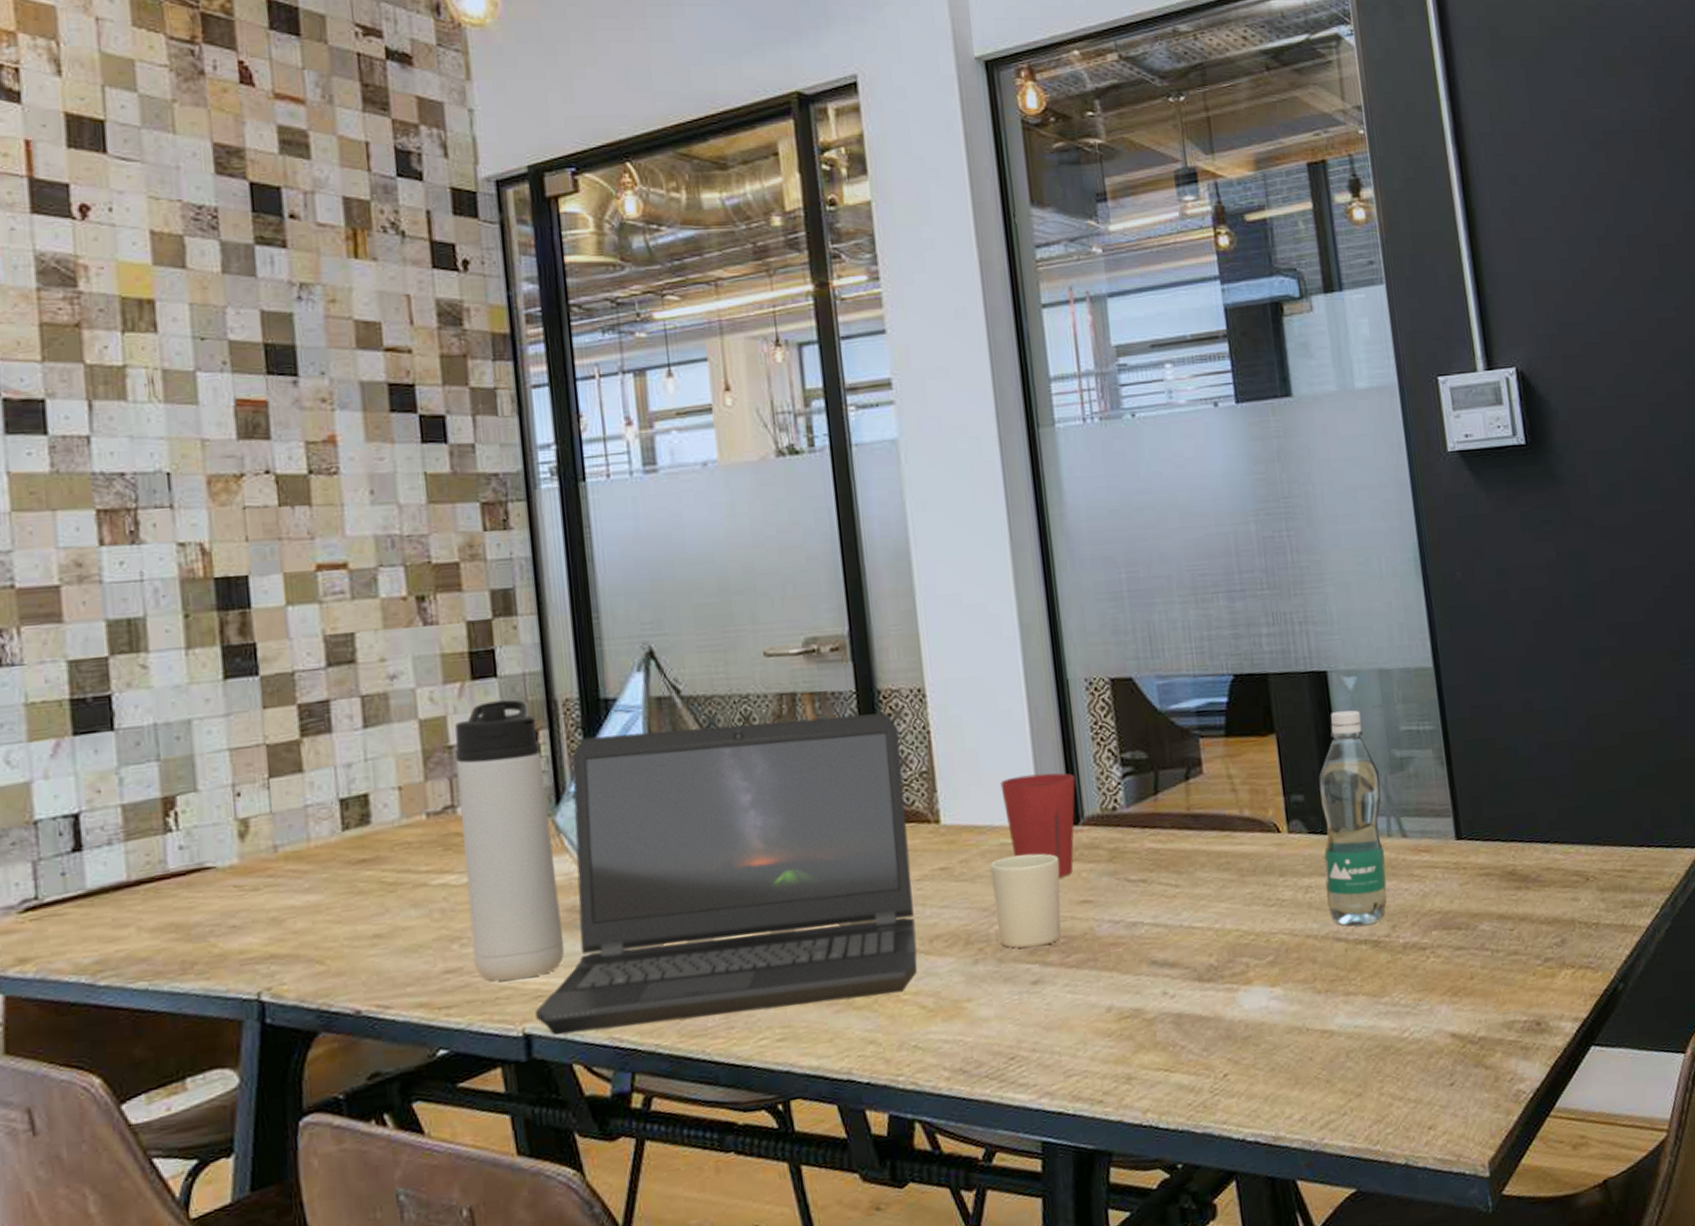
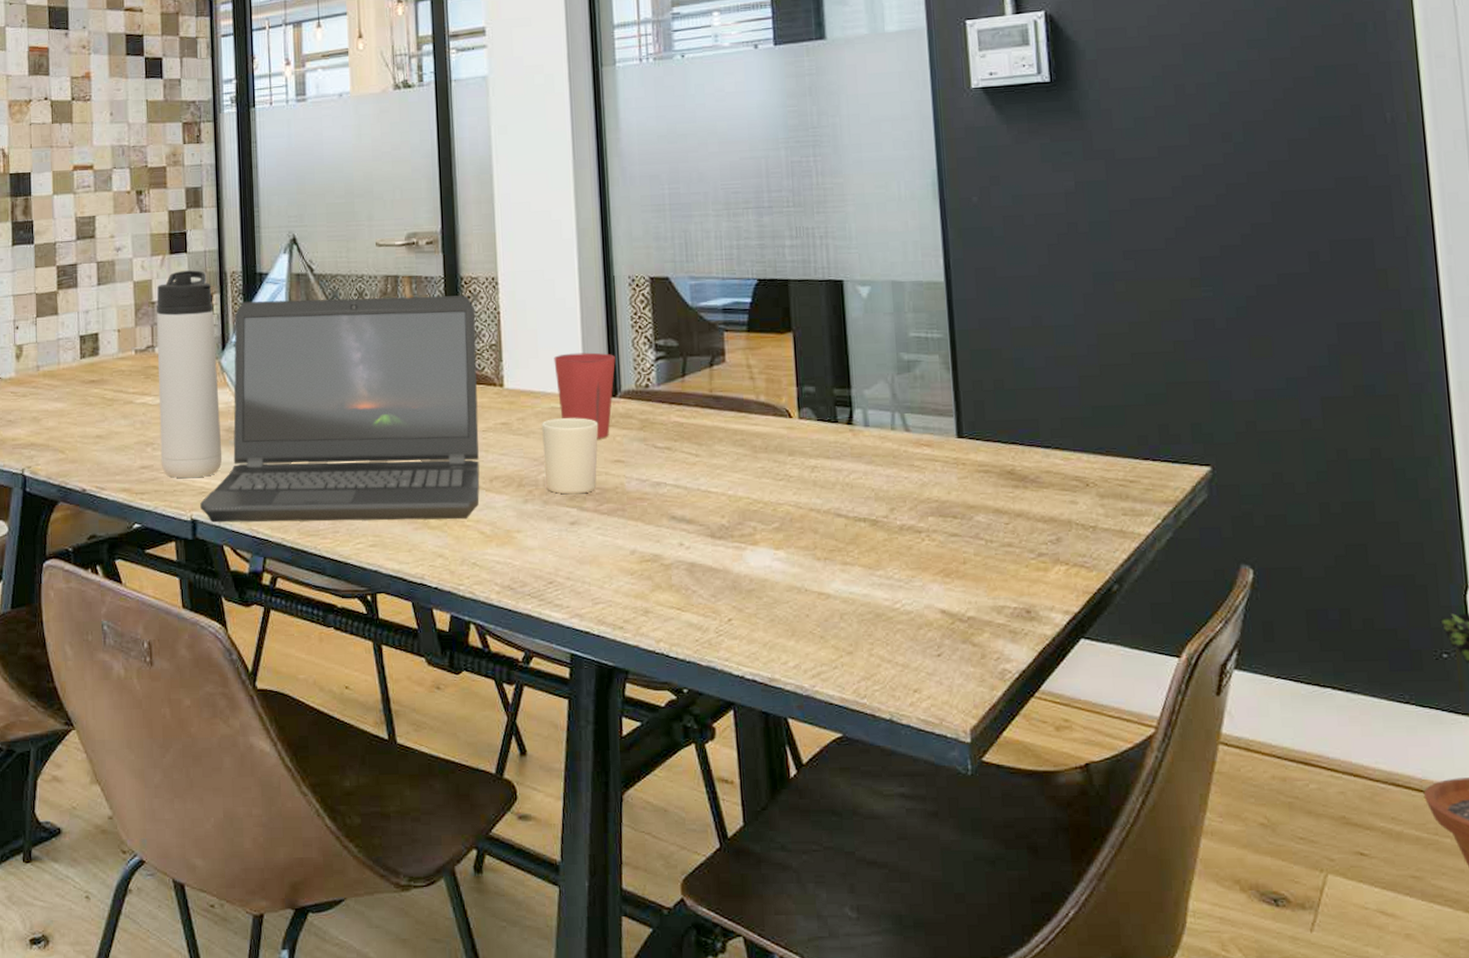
bottle: present [1318,710,1387,927] -> none [830,315,888,506]

